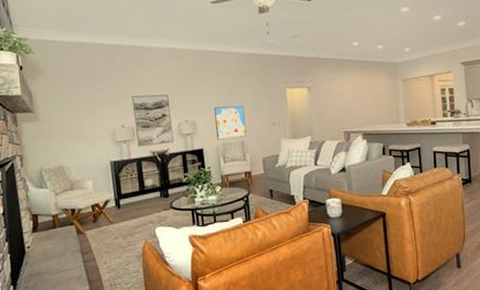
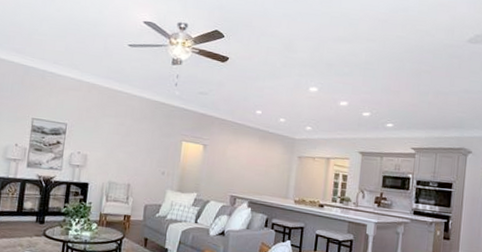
wall art: present [214,105,247,140] -> none [105,145,137,180]

